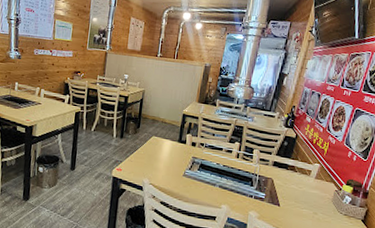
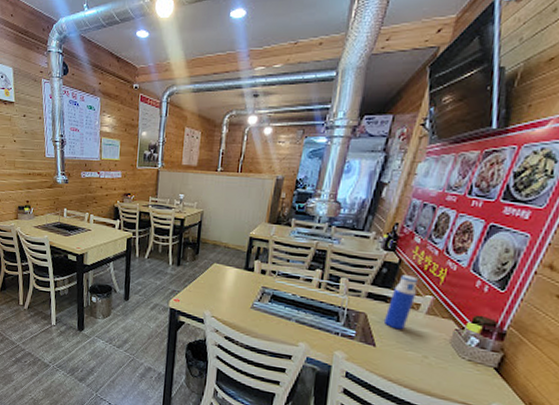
water bottle: none [285,147,309,192] -> present [383,275,418,330]

